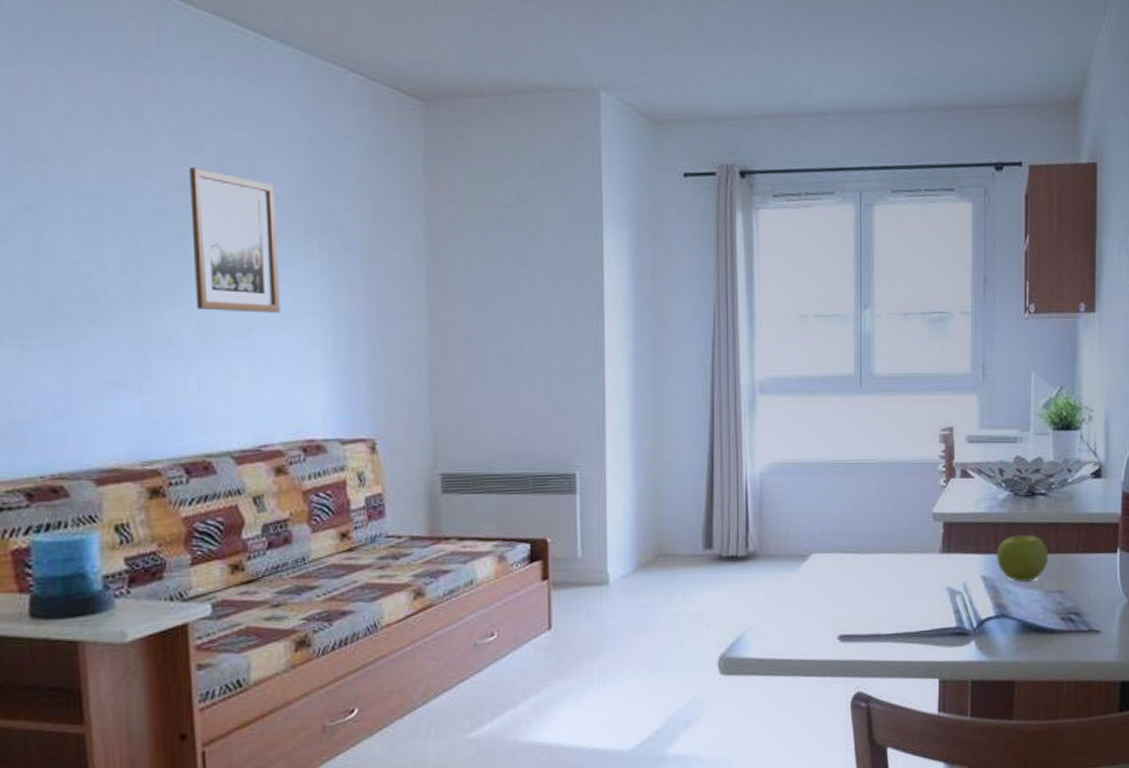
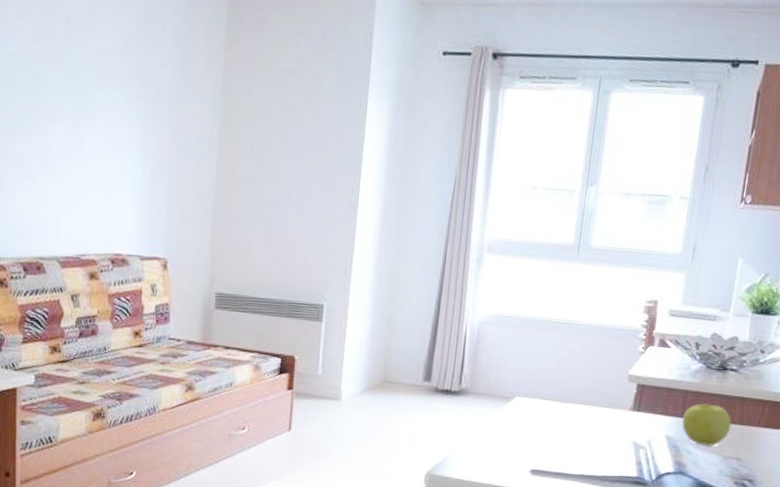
wall art: present [189,167,281,313] -> none [40,22,107,148]

